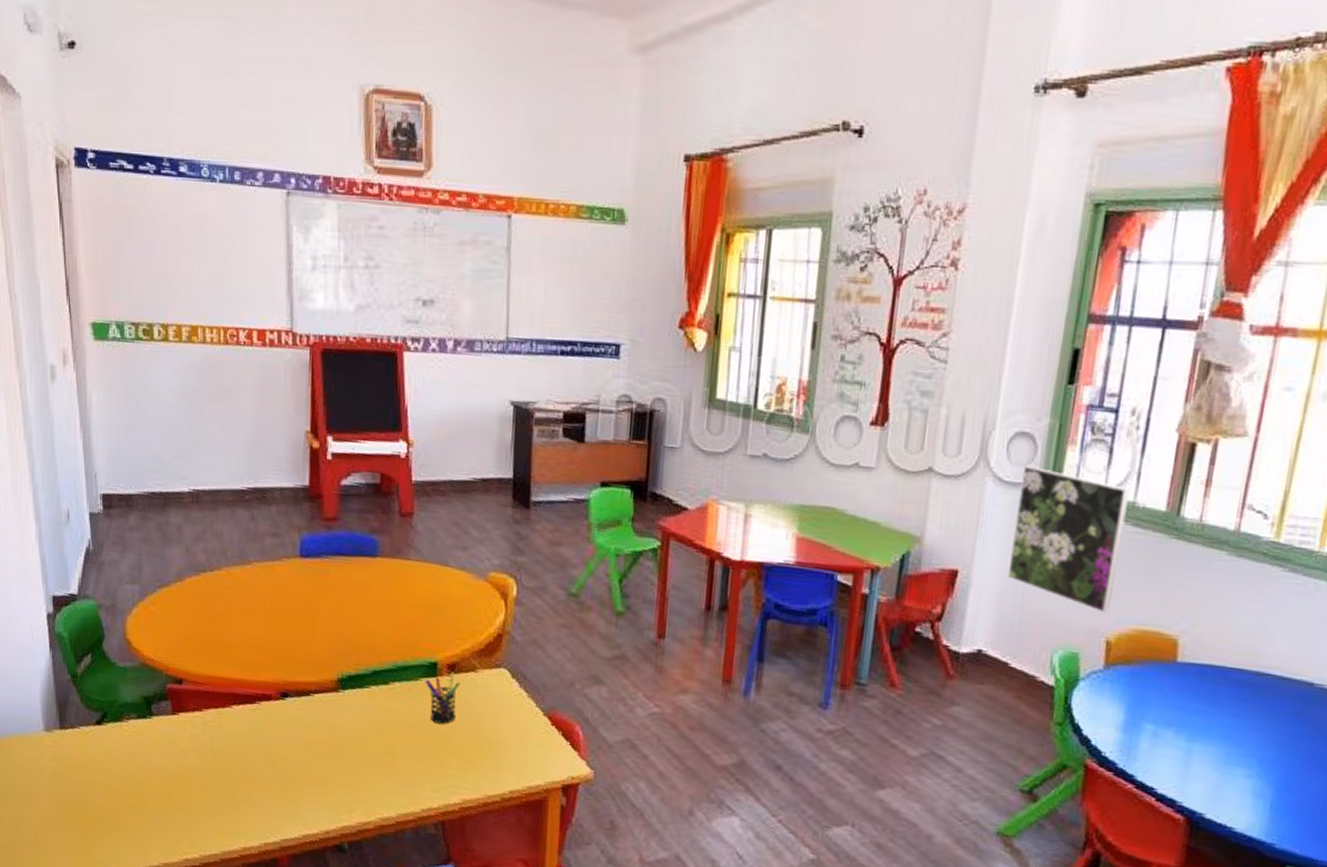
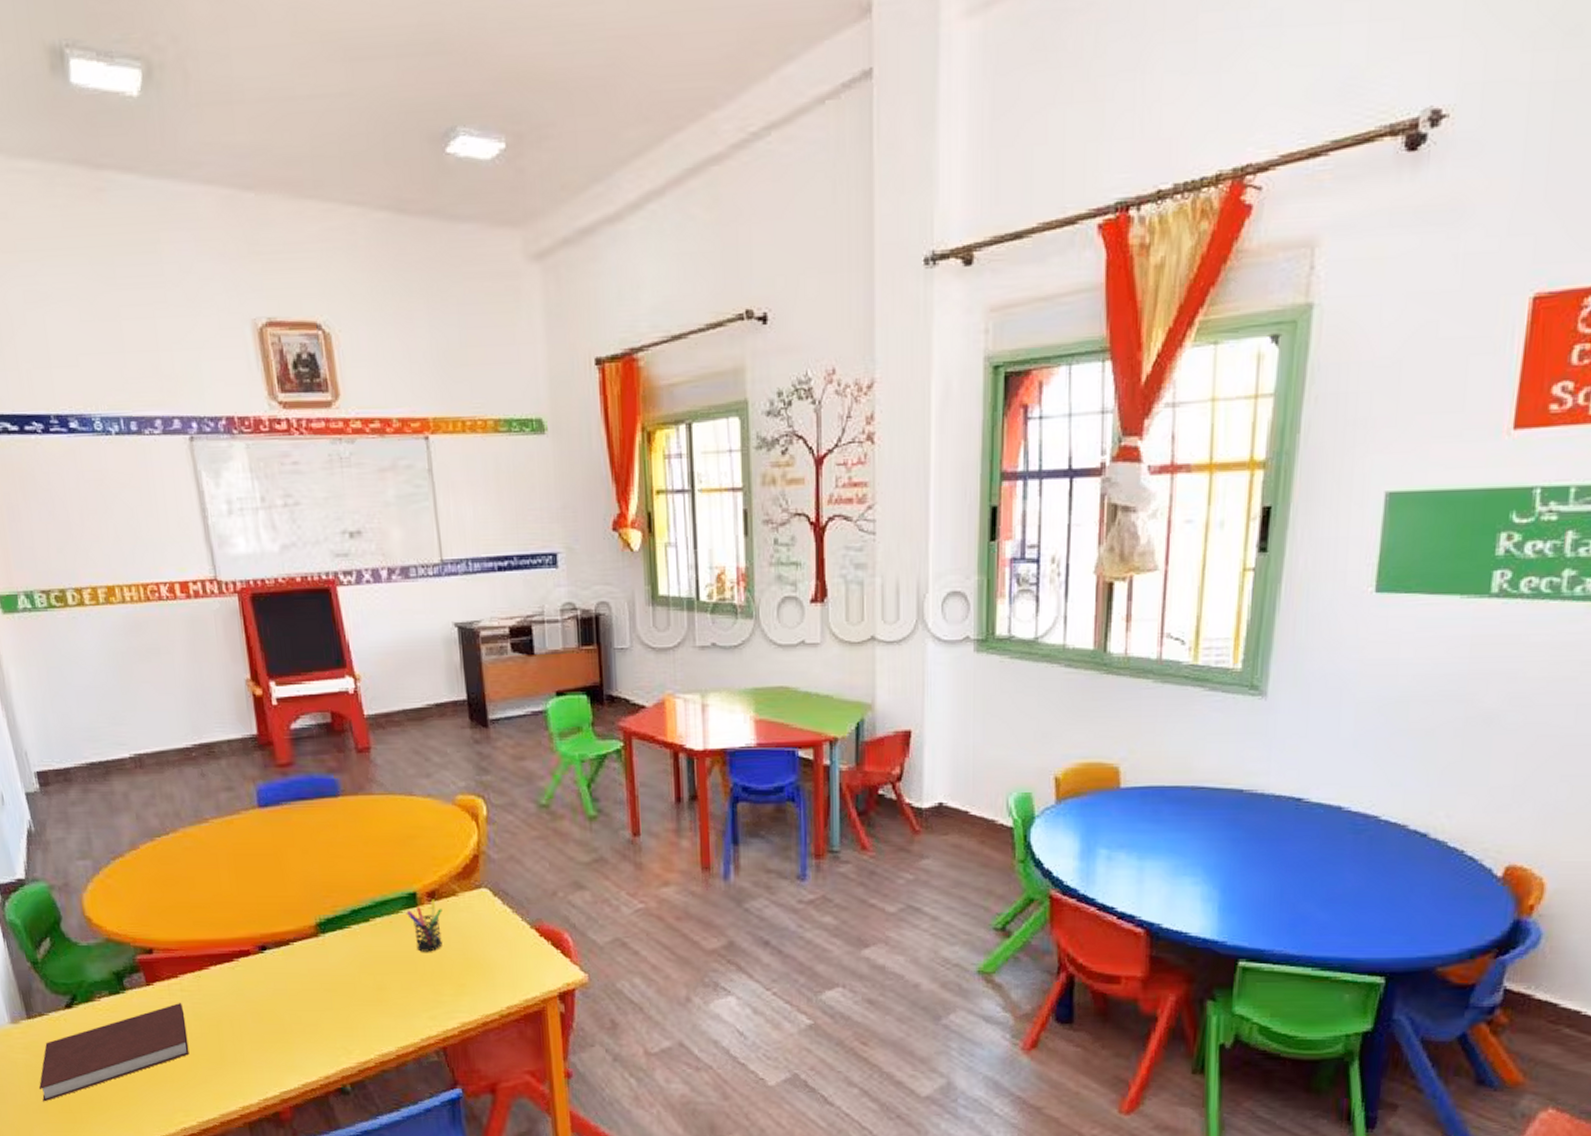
notebook: none [61,736,203,812] -> present [39,1003,190,1102]
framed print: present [1007,466,1130,613] -> none [957,623,1058,752]

